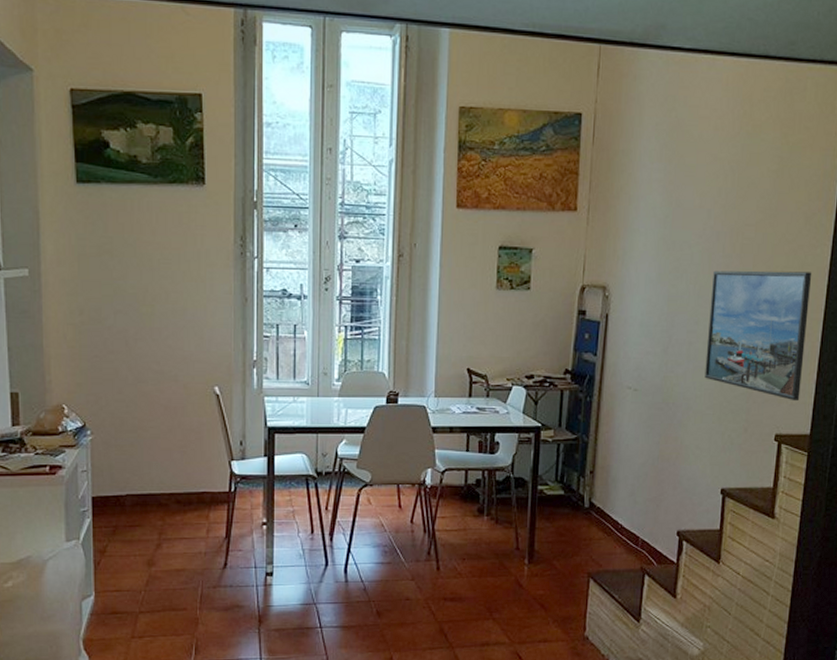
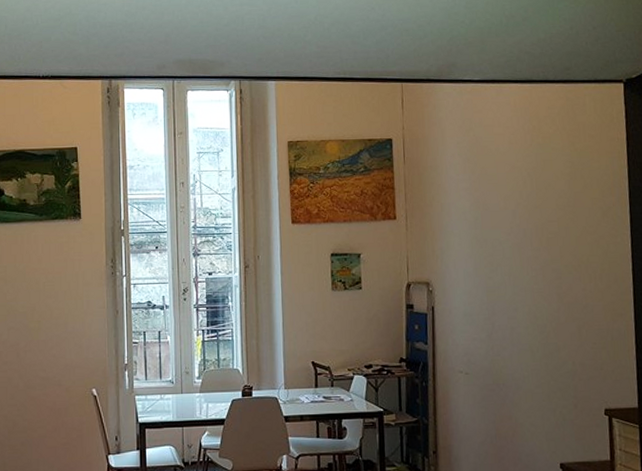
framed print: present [705,270,812,402] -> none [525,258,623,377]

